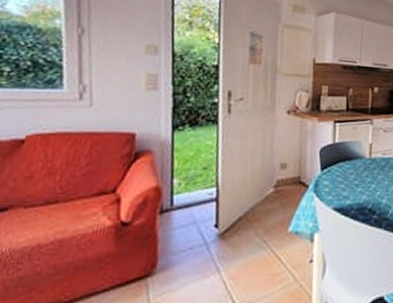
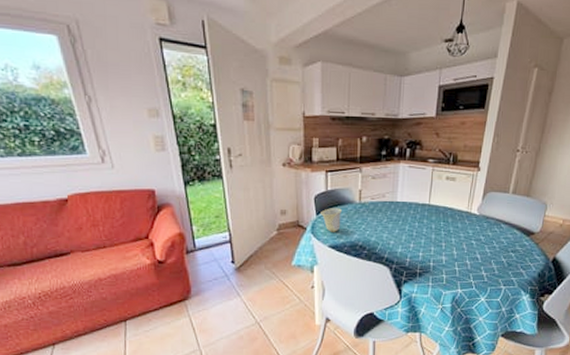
cup: none [326,163,351,192] -> present [321,208,343,232]

